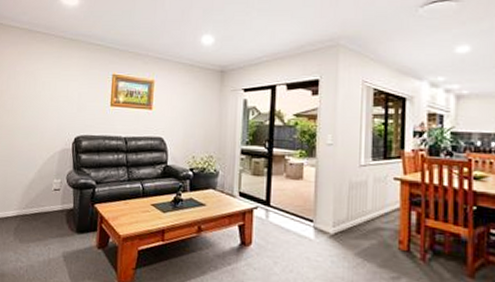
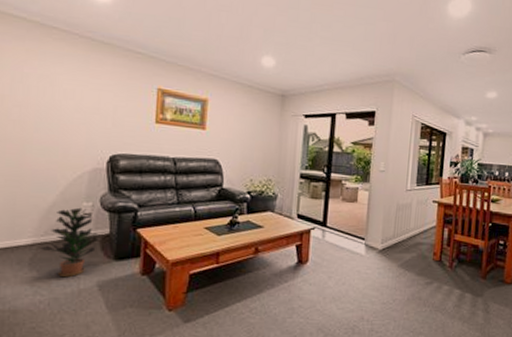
potted plant: none [23,184,66,247] -> present [42,207,100,278]

